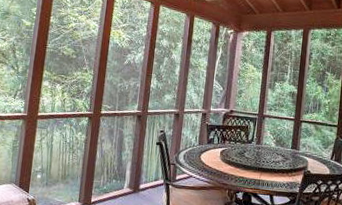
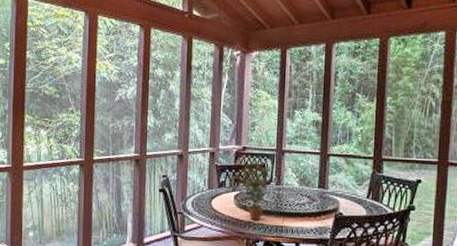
potted plant: none [215,123,253,174] -> present [227,161,271,221]

